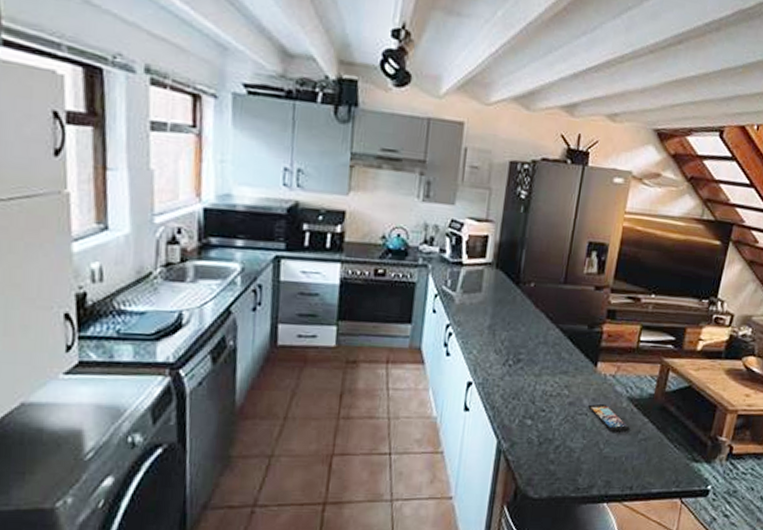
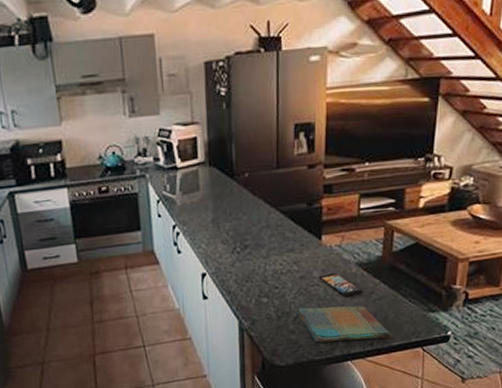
dish towel: none [559,437,651,484] -> present [296,305,390,343]

